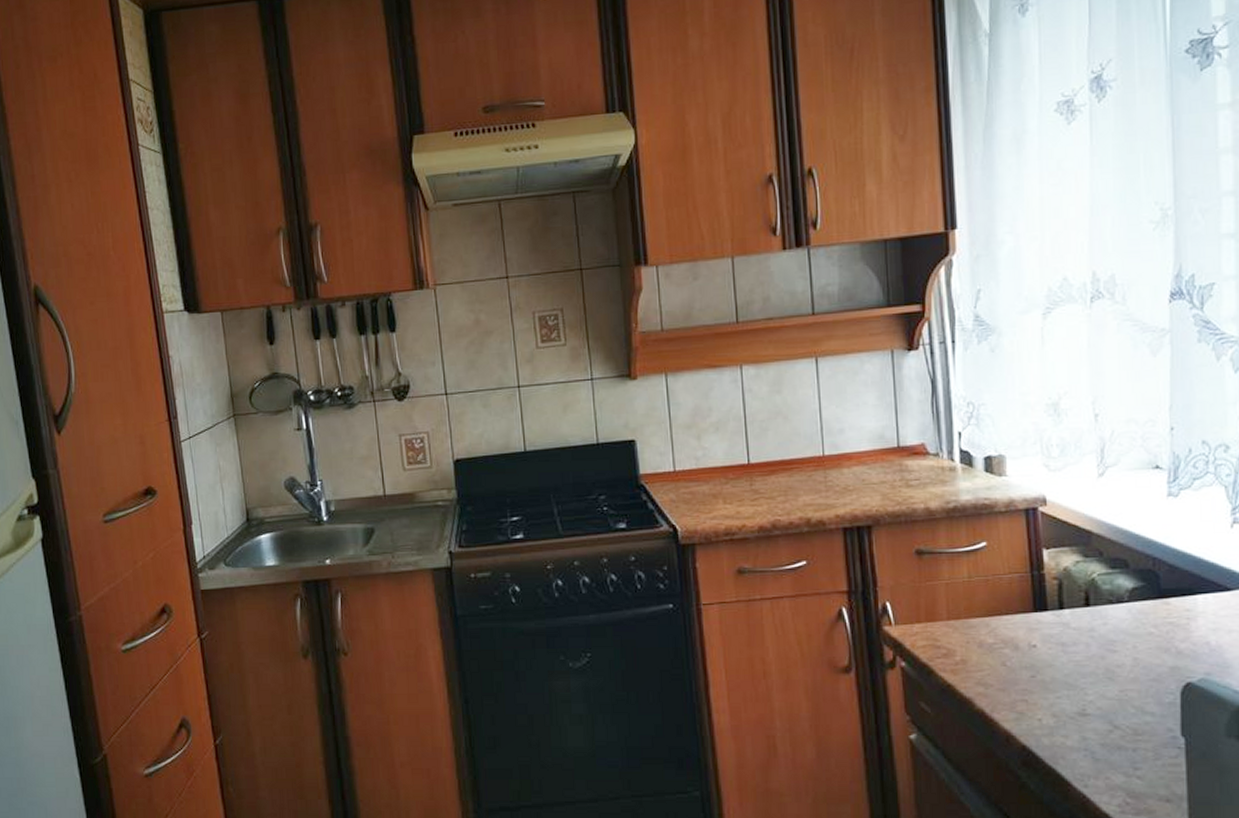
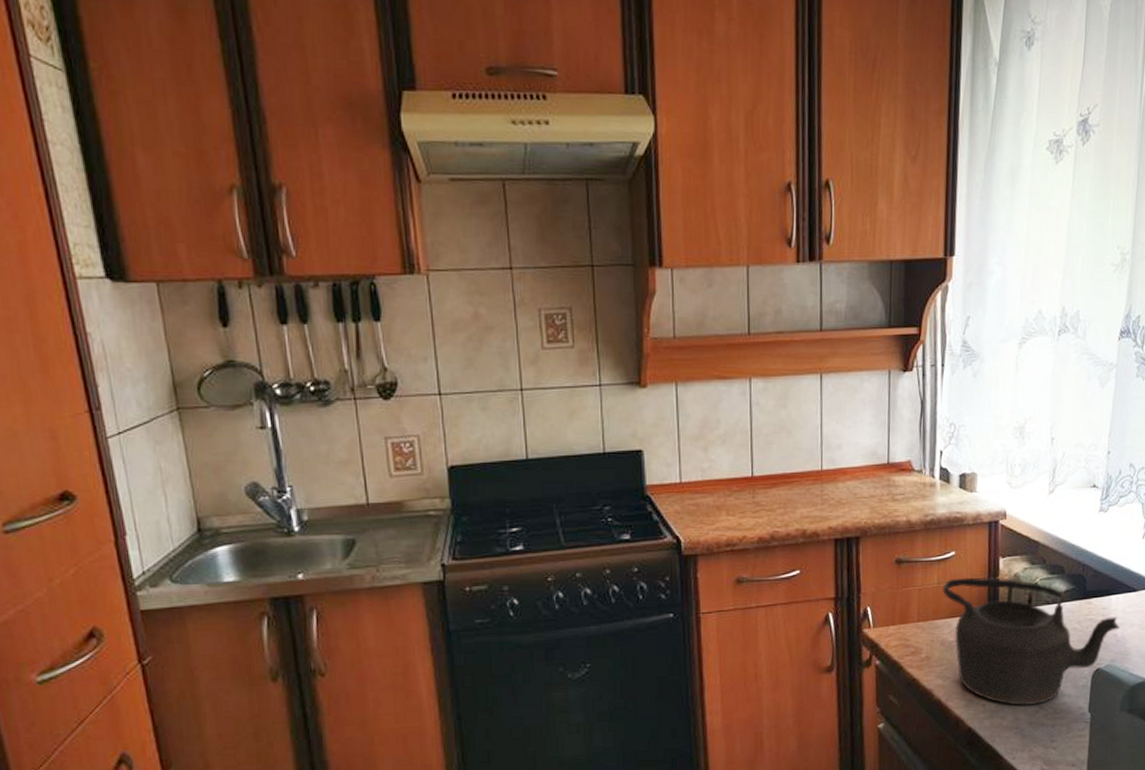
teapot: none [975,571,1212,724] -> present [942,577,1120,706]

